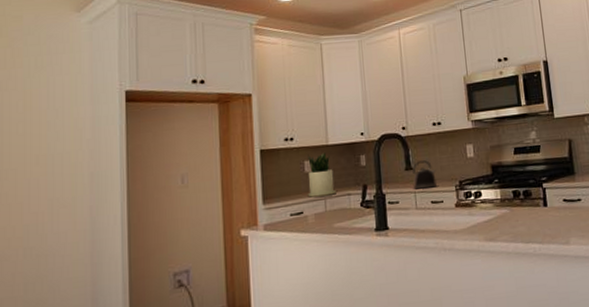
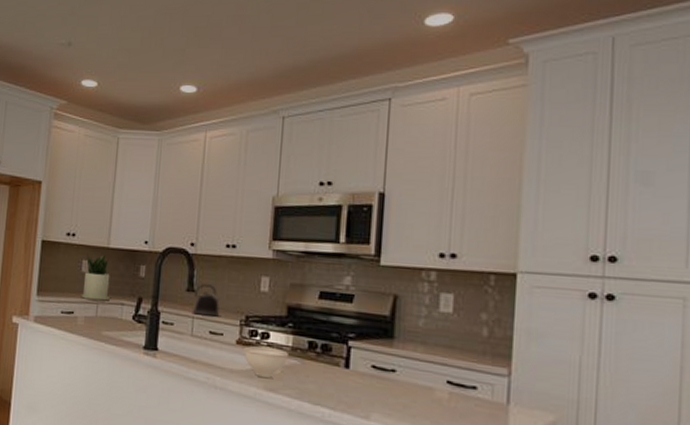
bowl: none [462,203,500,232] -> present [244,346,290,379]

